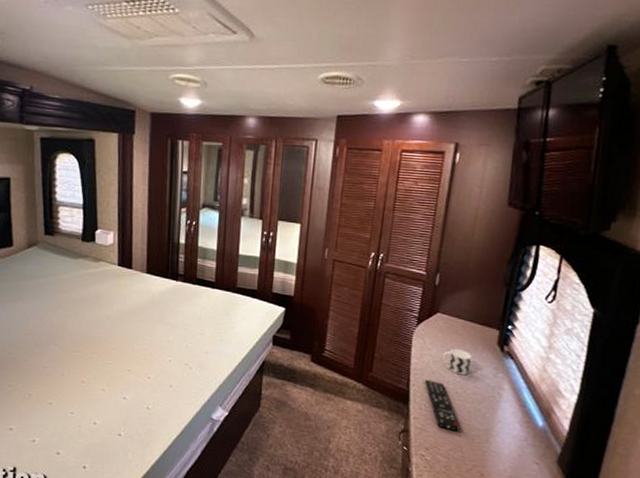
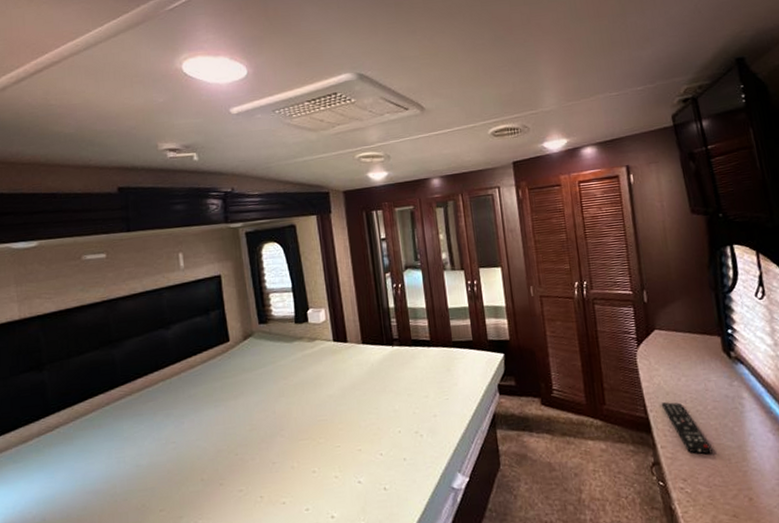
cup: present [442,348,472,376] -> none [671,363,704,391]

